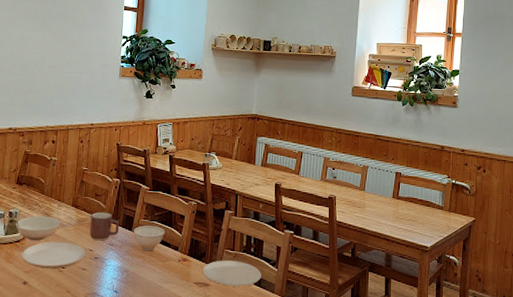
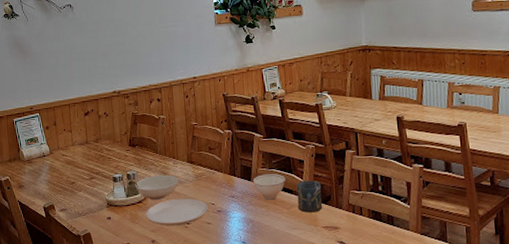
mug: present [89,211,120,241] -> none [207,165,238,194]
cup: none [173,236,198,268] -> present [296,180,323,213]
plate: present [202,260,262,287] -> none [329,201,394,228]

